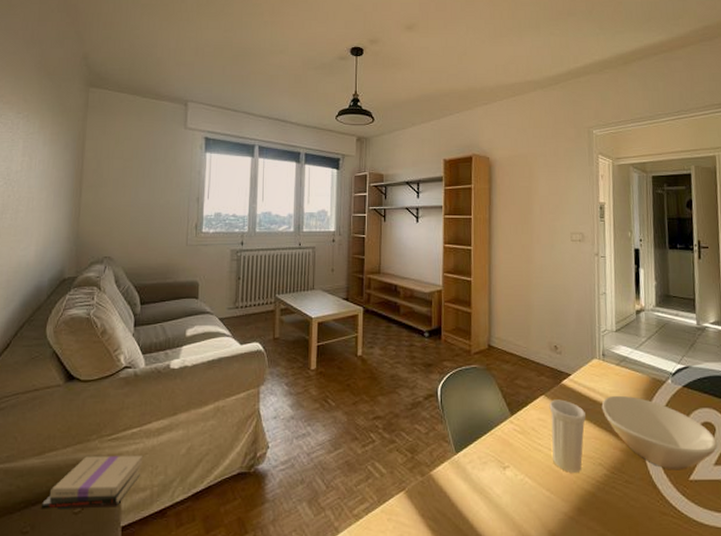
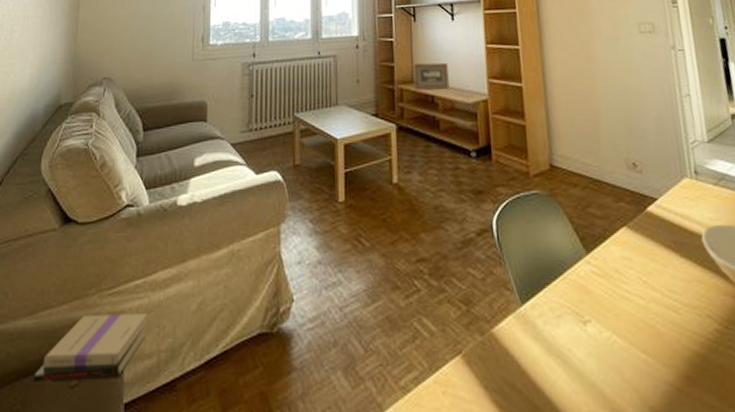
picture frame: none [381,257,411,280] -> present [413,62,450,90]
cup: present [549,399,587,472] -> none [633,231,685,328]

